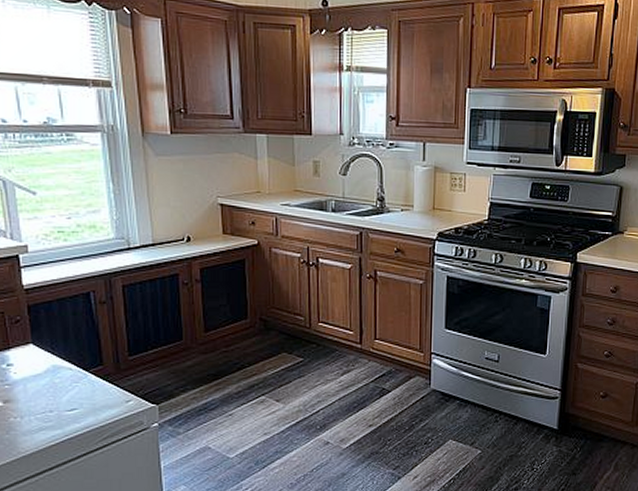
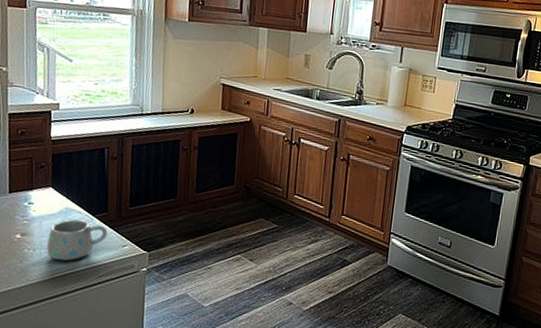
mug: none [36,378,107,427] -> present [46,219,108,261]

